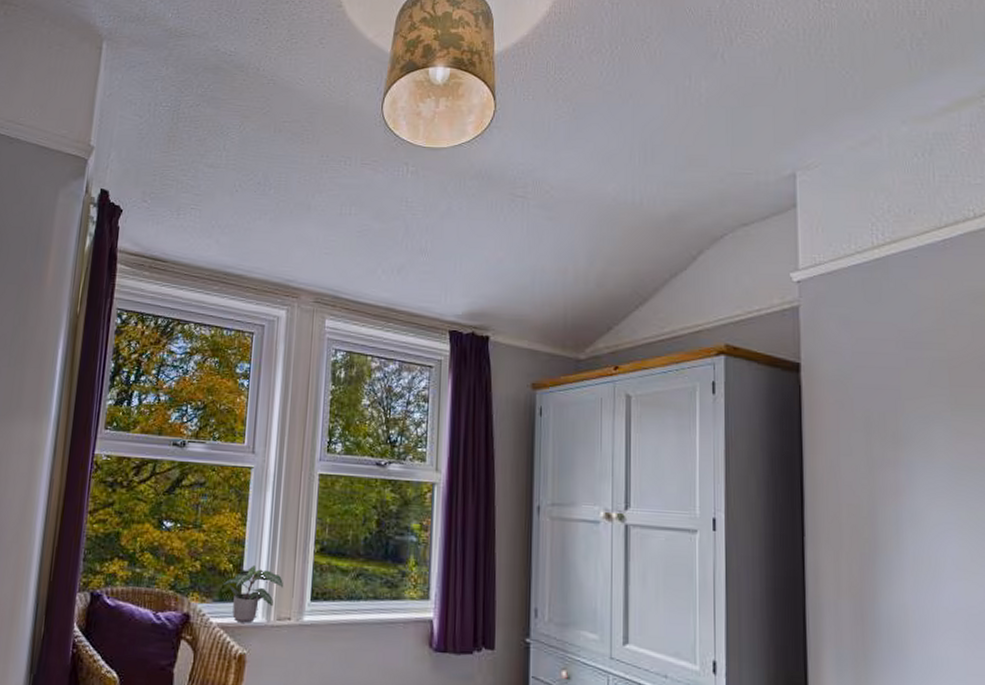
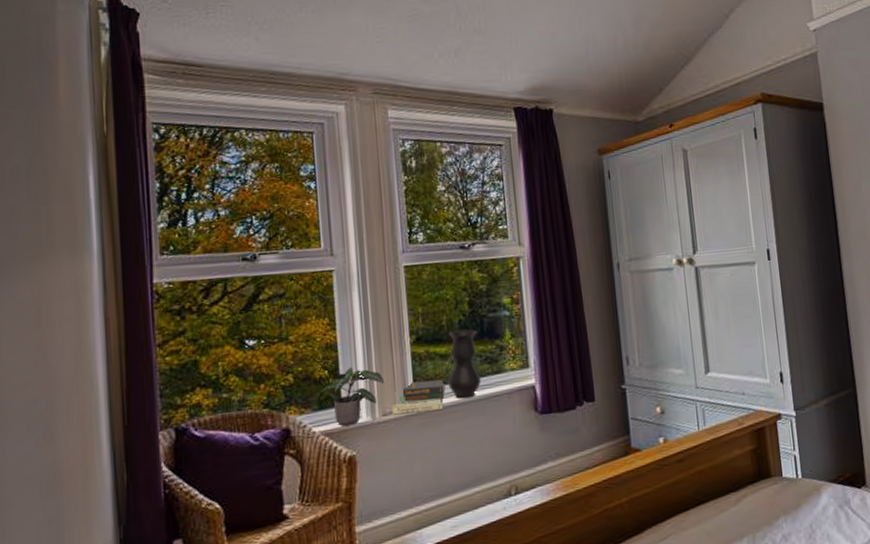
books: none [286,592,342,625] -> present [391,379,446,415]
vase: none [345,547,382,620] -> present [448,329,481,399]

